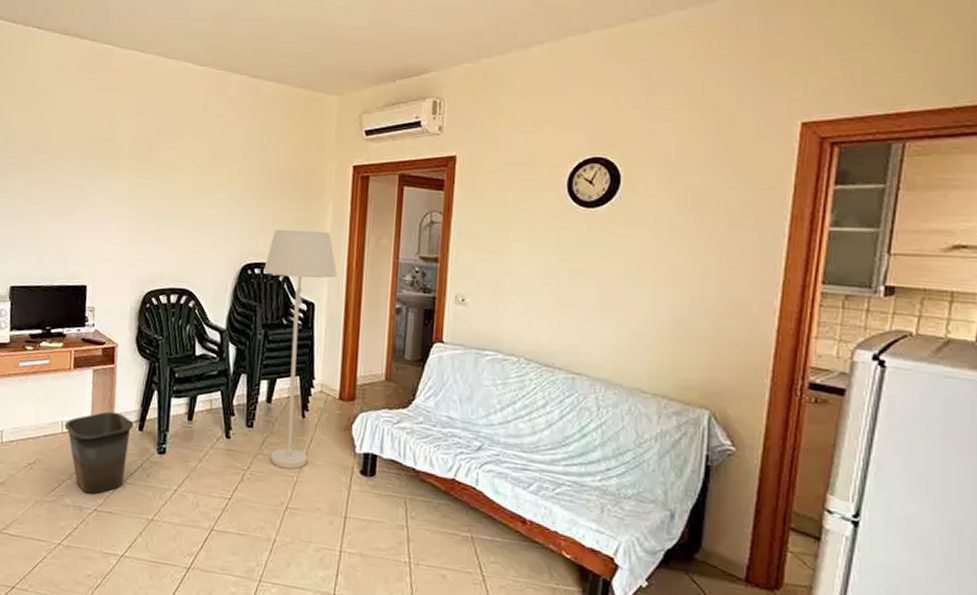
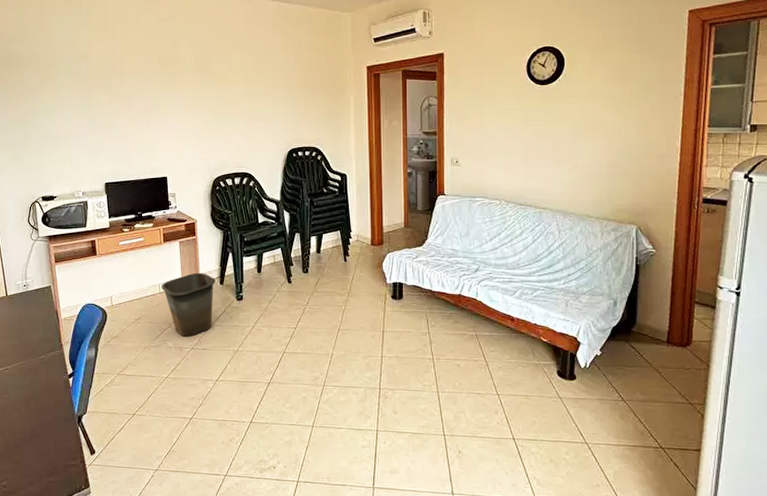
floor lamp: present [263,229,338,470] -> none [305,119,362,301]

